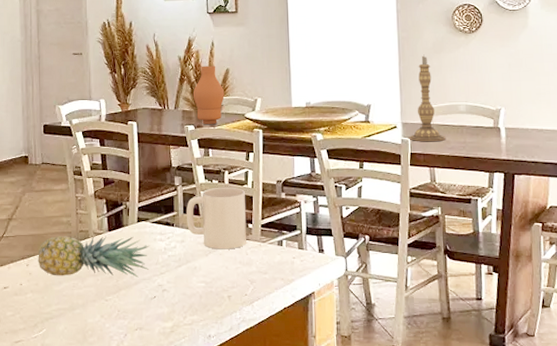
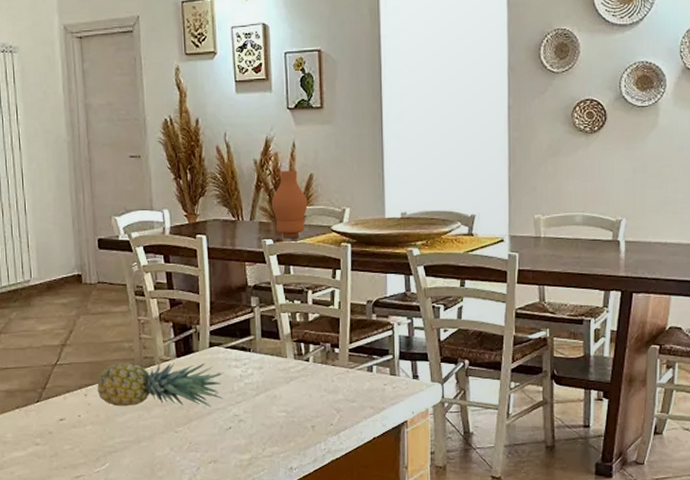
mug: present [186,187,247,249] -> none [264,308,333,376]
candlestick: present [409,54,446,142] -> none [517,157,559,257]

